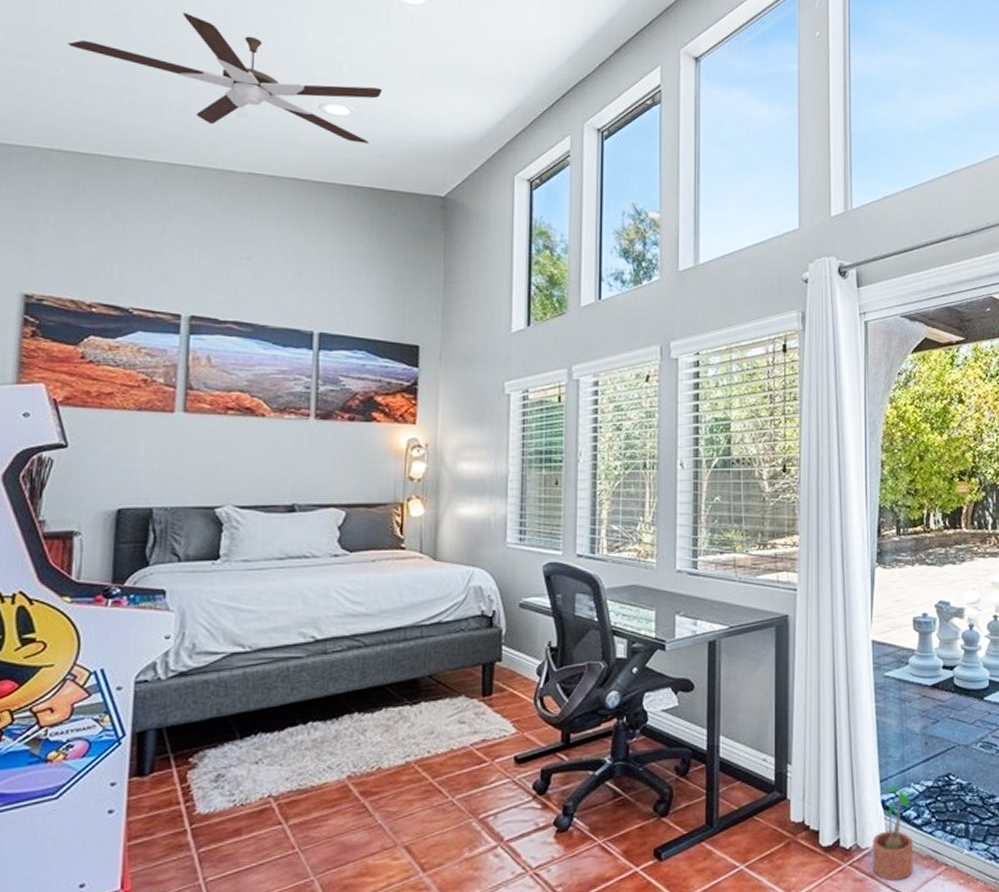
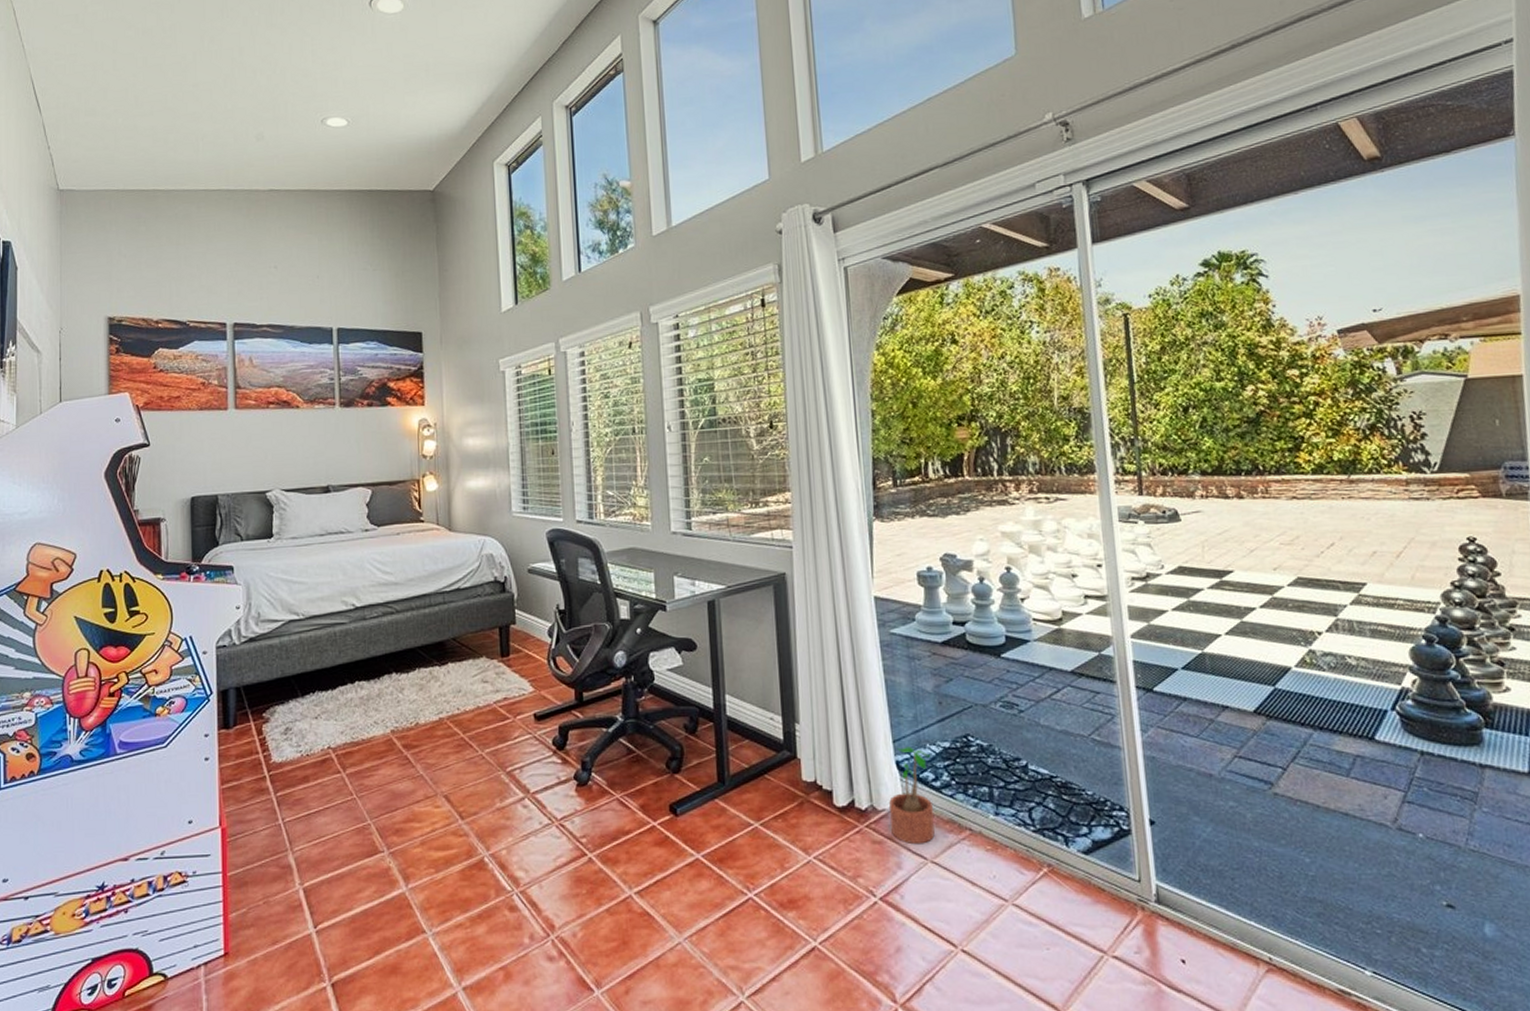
ceiling fan: present [67,12,382,144] -> none [122,54,373,151]

